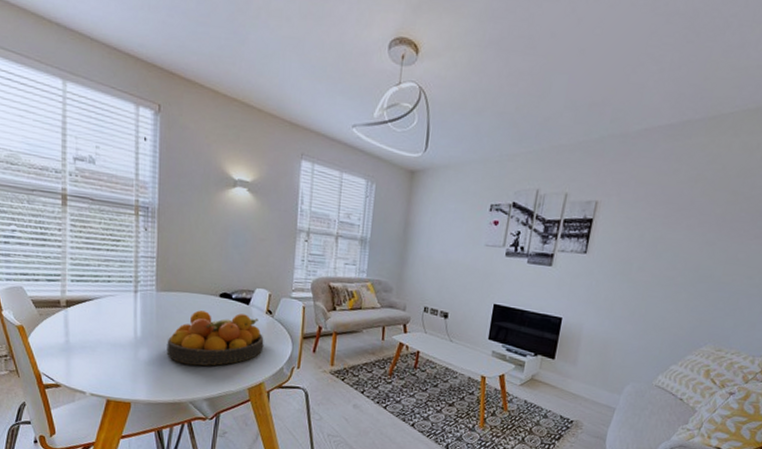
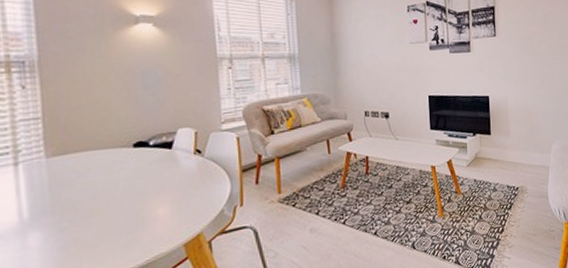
fruit bowl: present [166,310,264,366] -> none [67,160,197,238]

